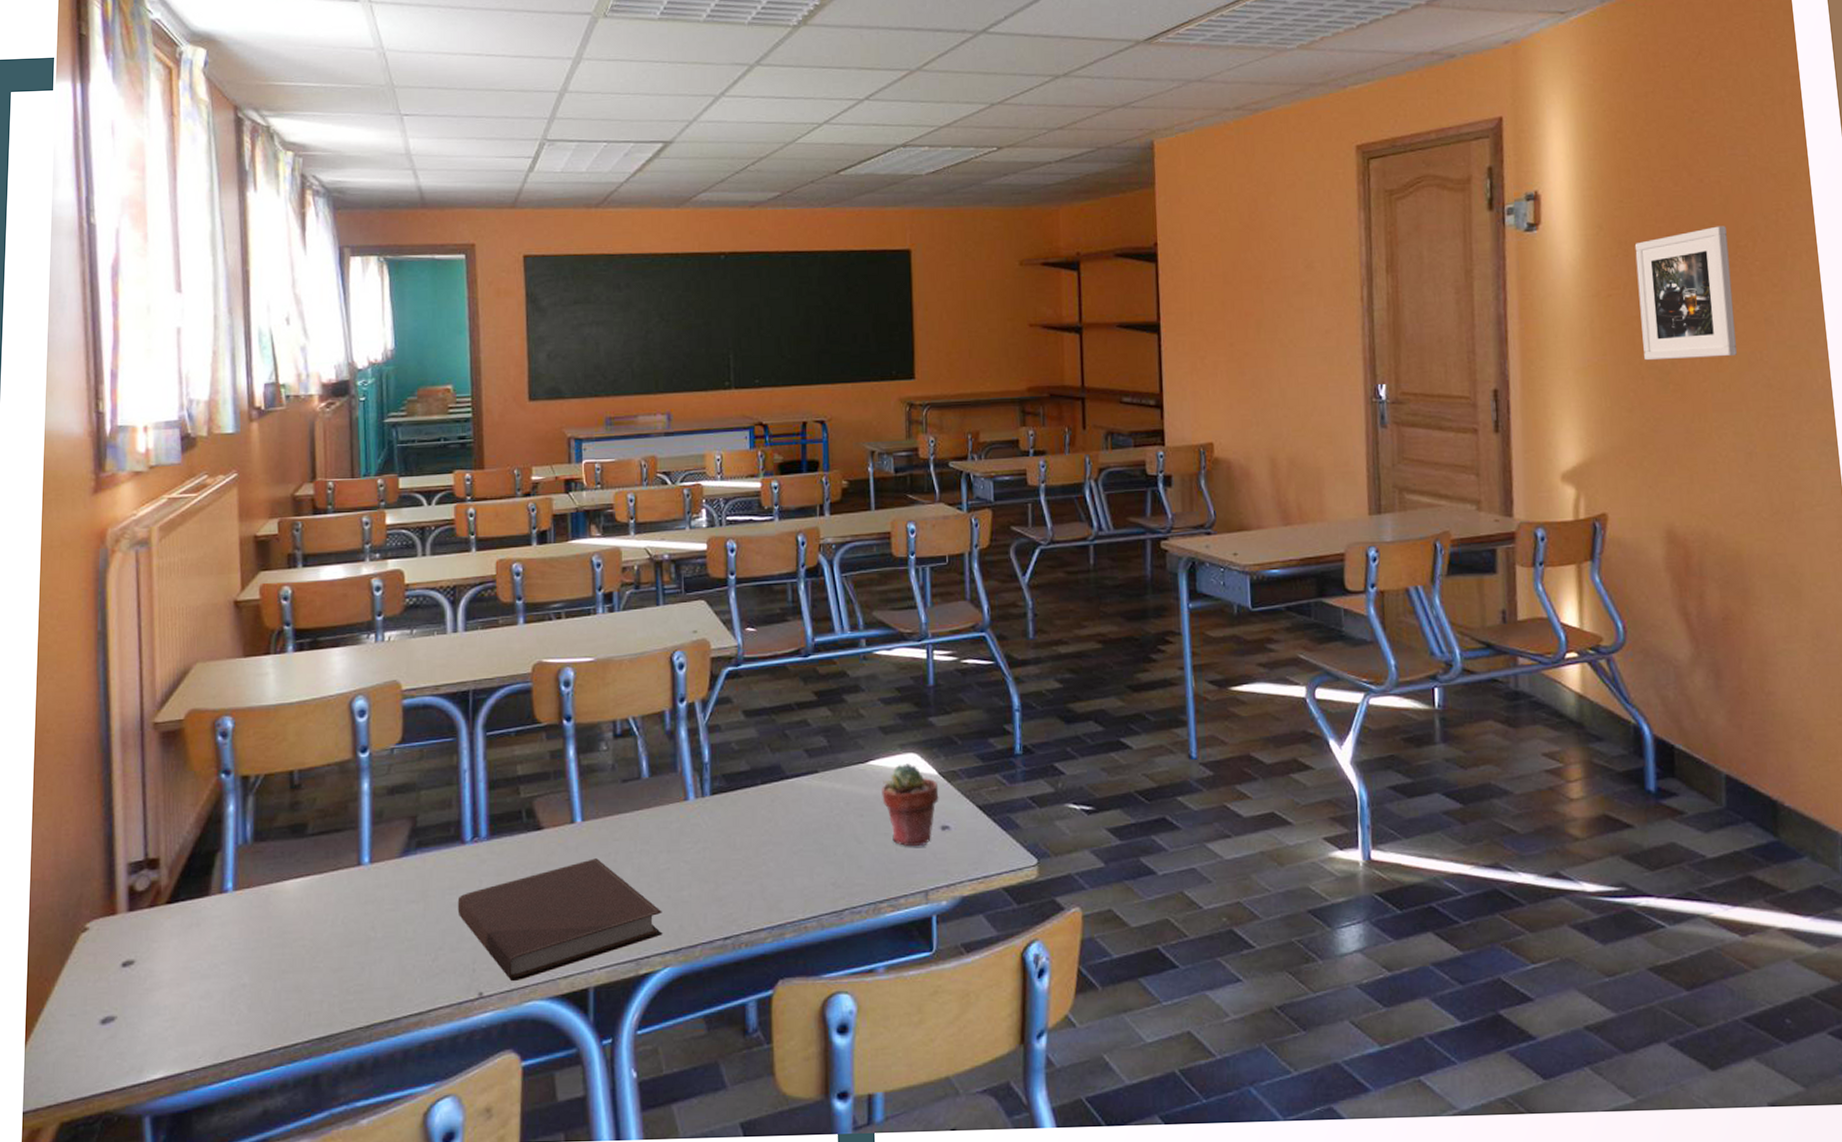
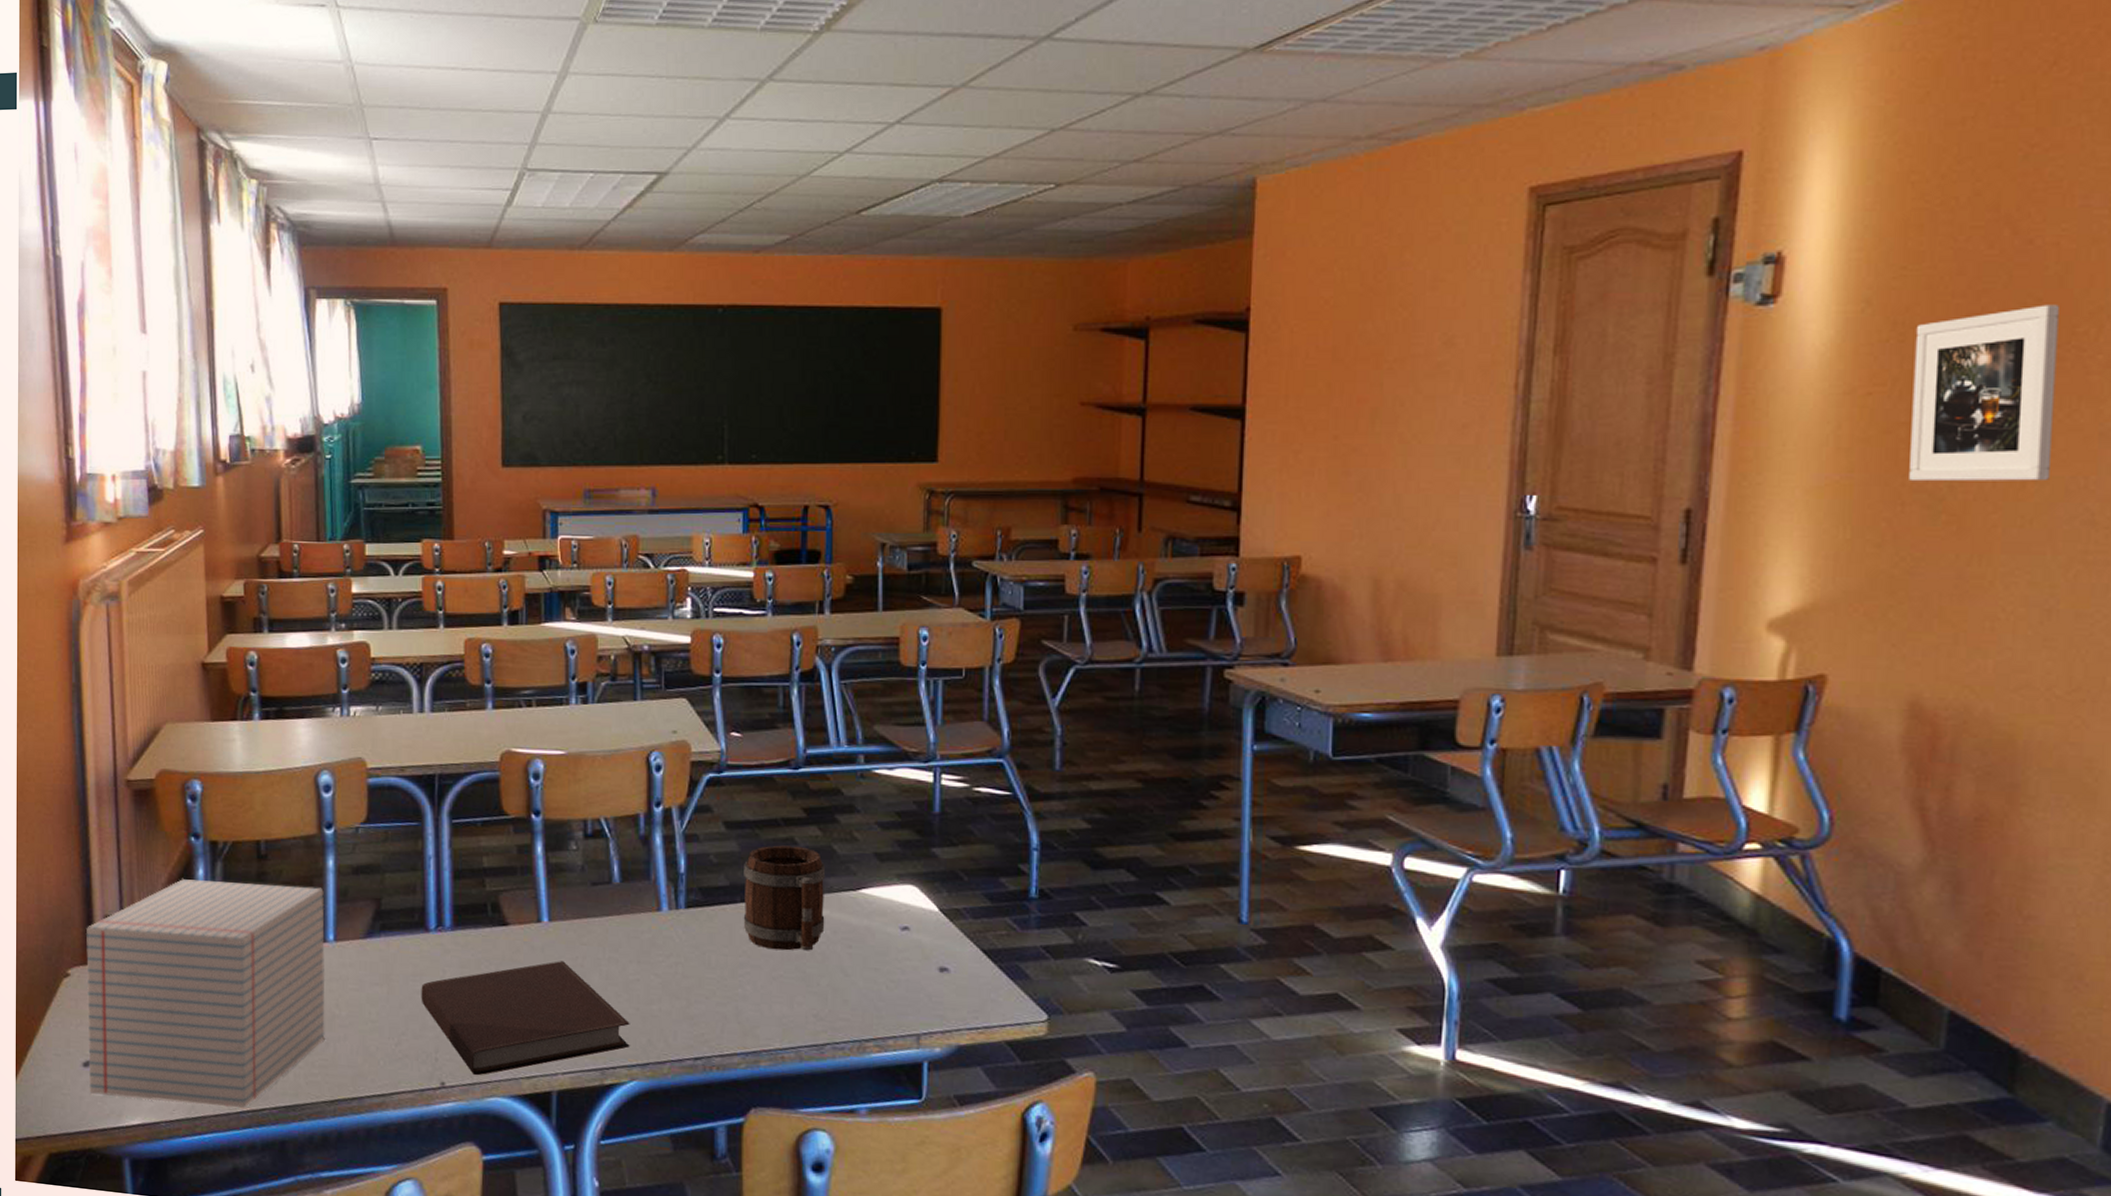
notepad: none [106,811,361,1052] -> present [86,879,326,1109]
mug: none [763,727,838,826] -> present [743,845,826,951]
potted succulent: present [882,763,939,847] -> none [874,895,939,987]

